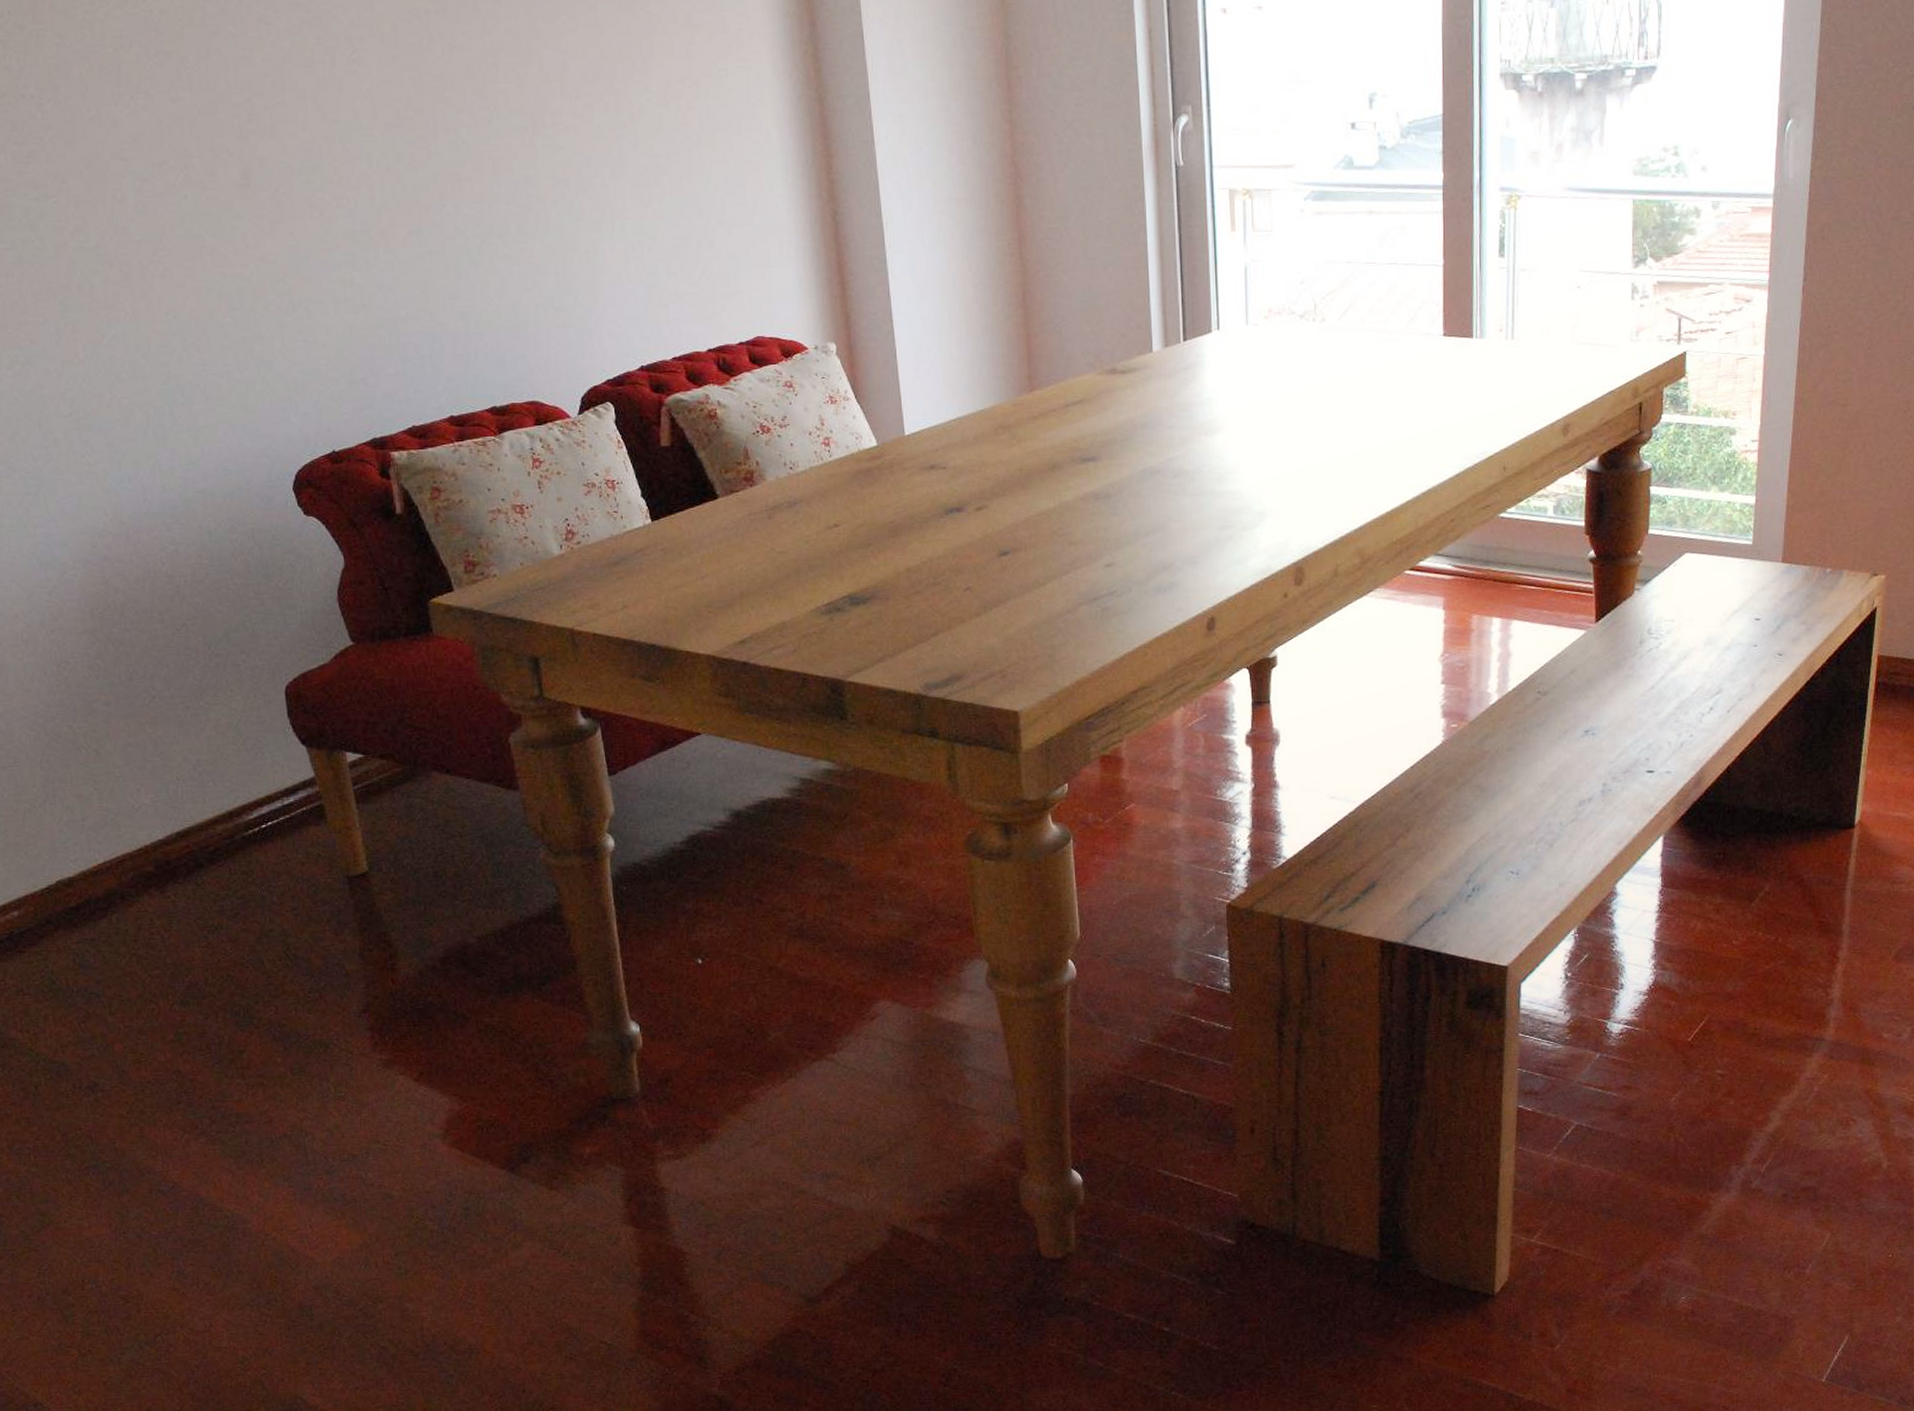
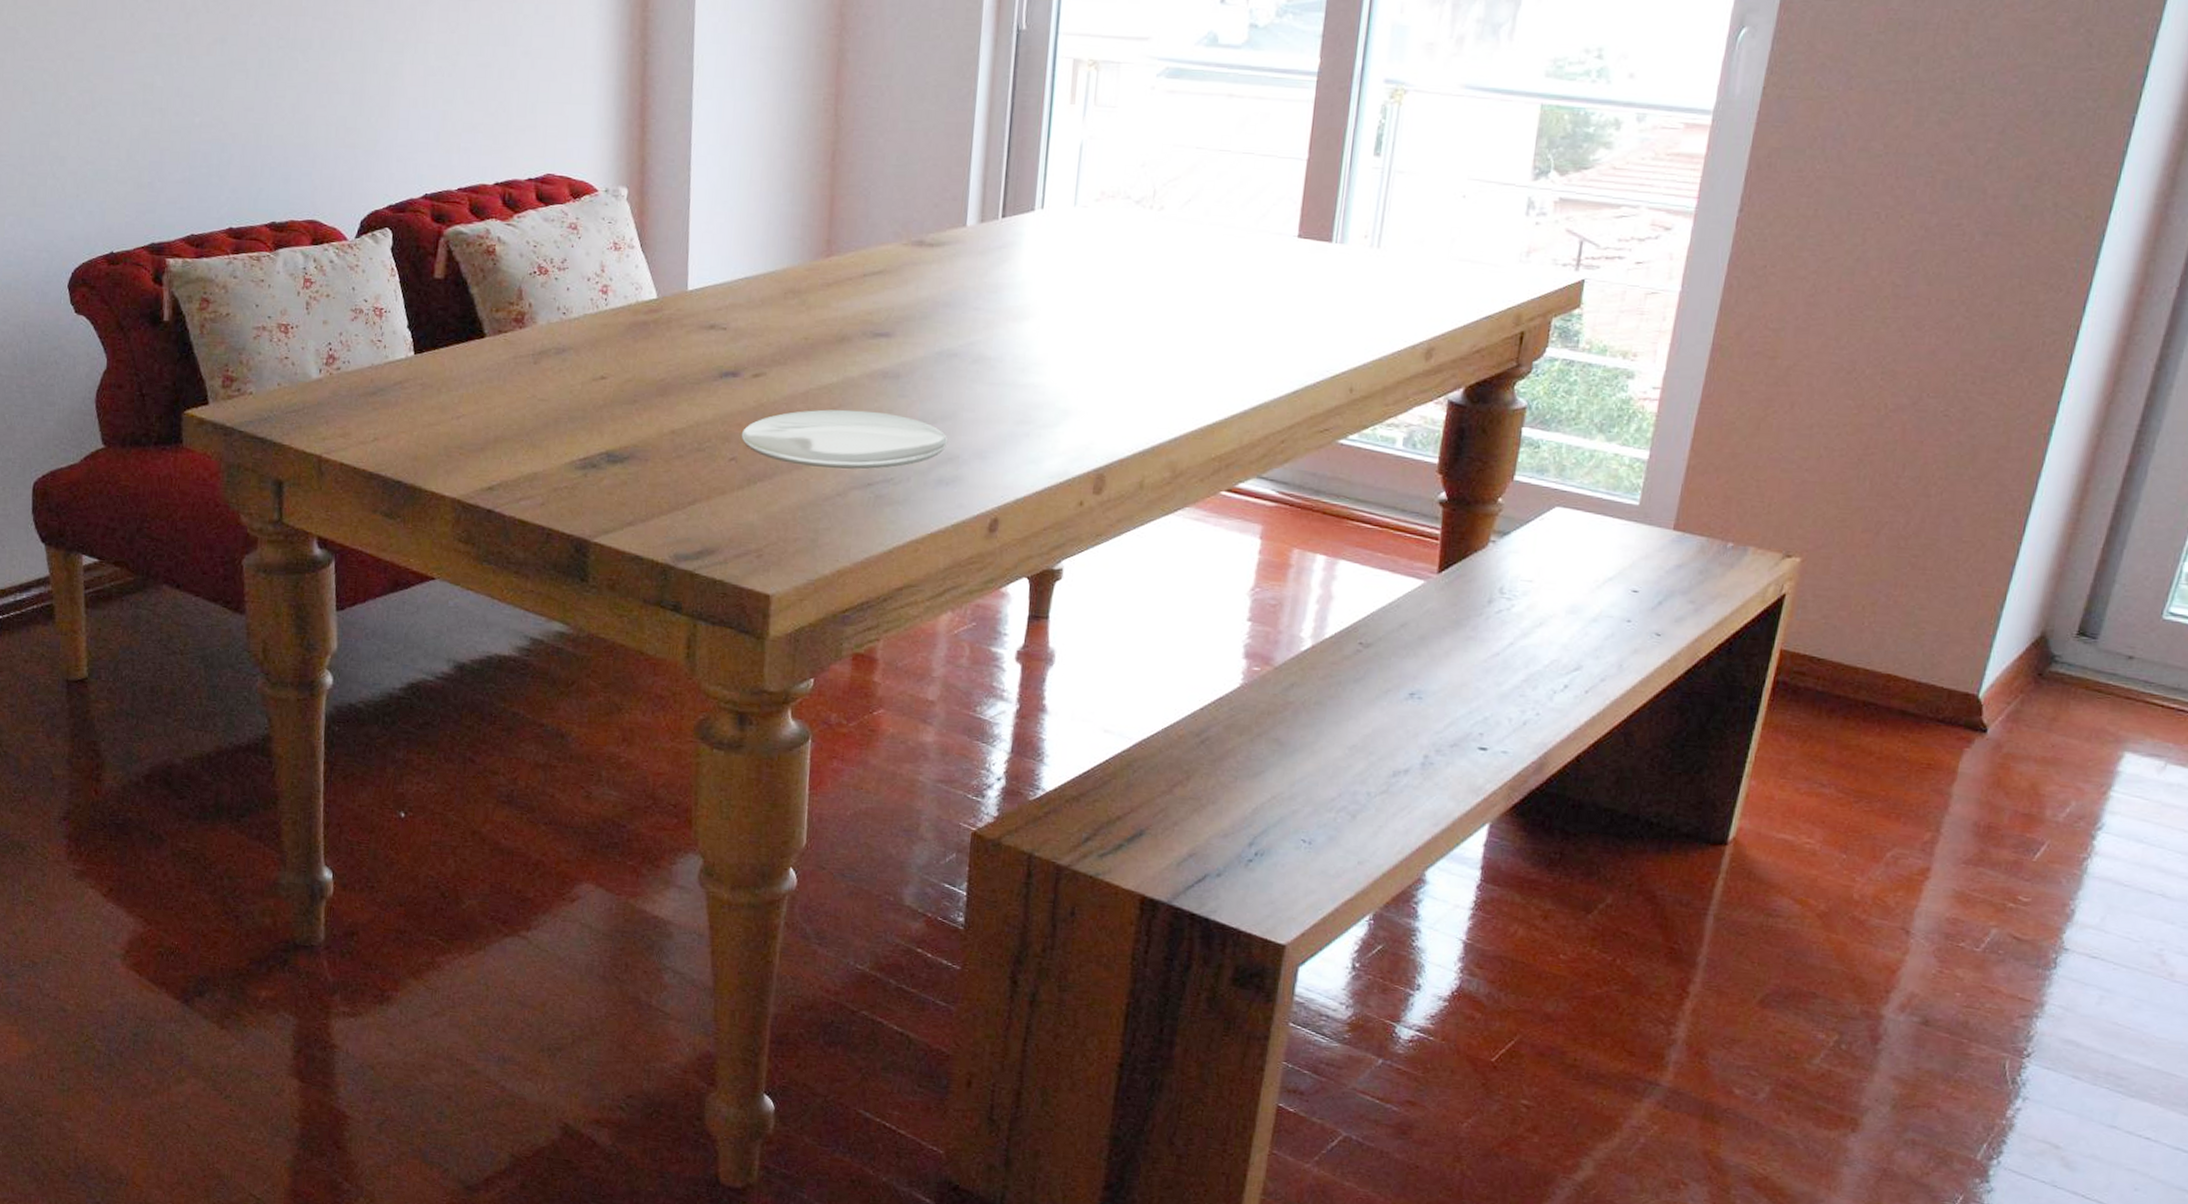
plate: none [972,531,1161,589] -> present [741,409,949,470]

